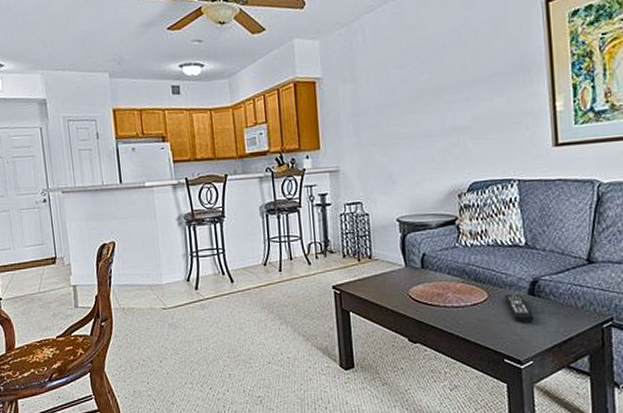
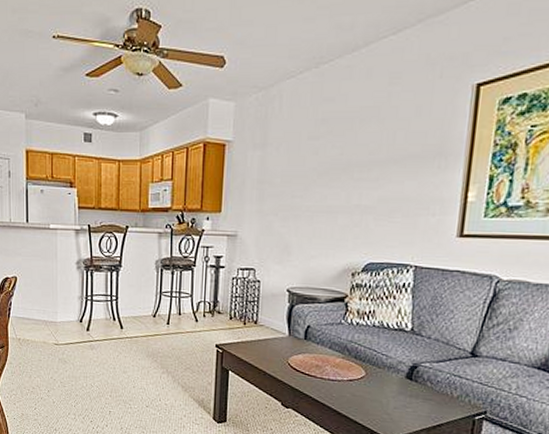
remote control: present [504,294,534,323] -> none [381,374,407,405]

